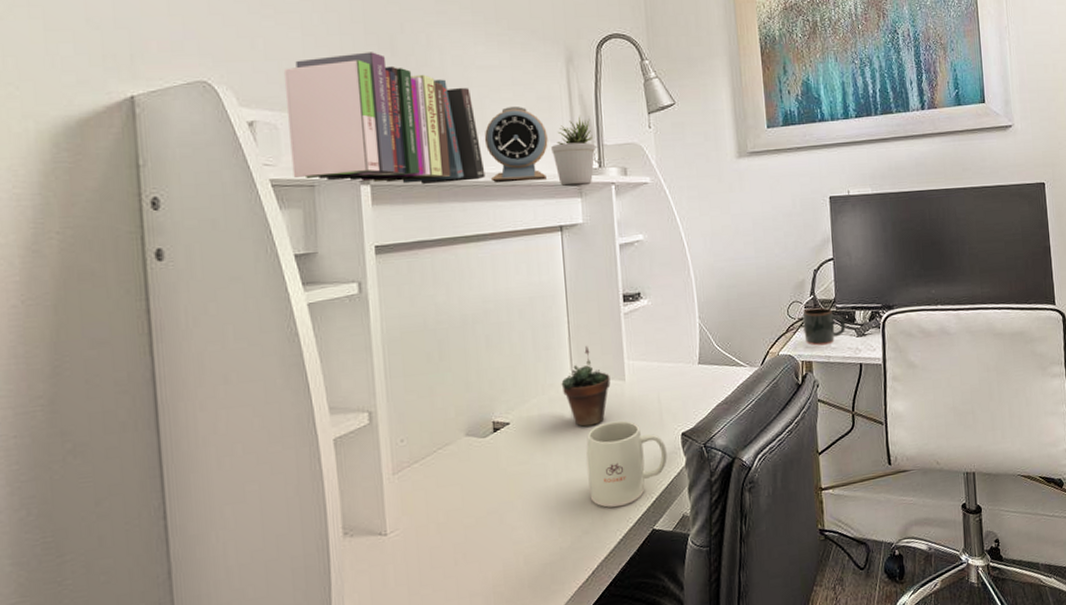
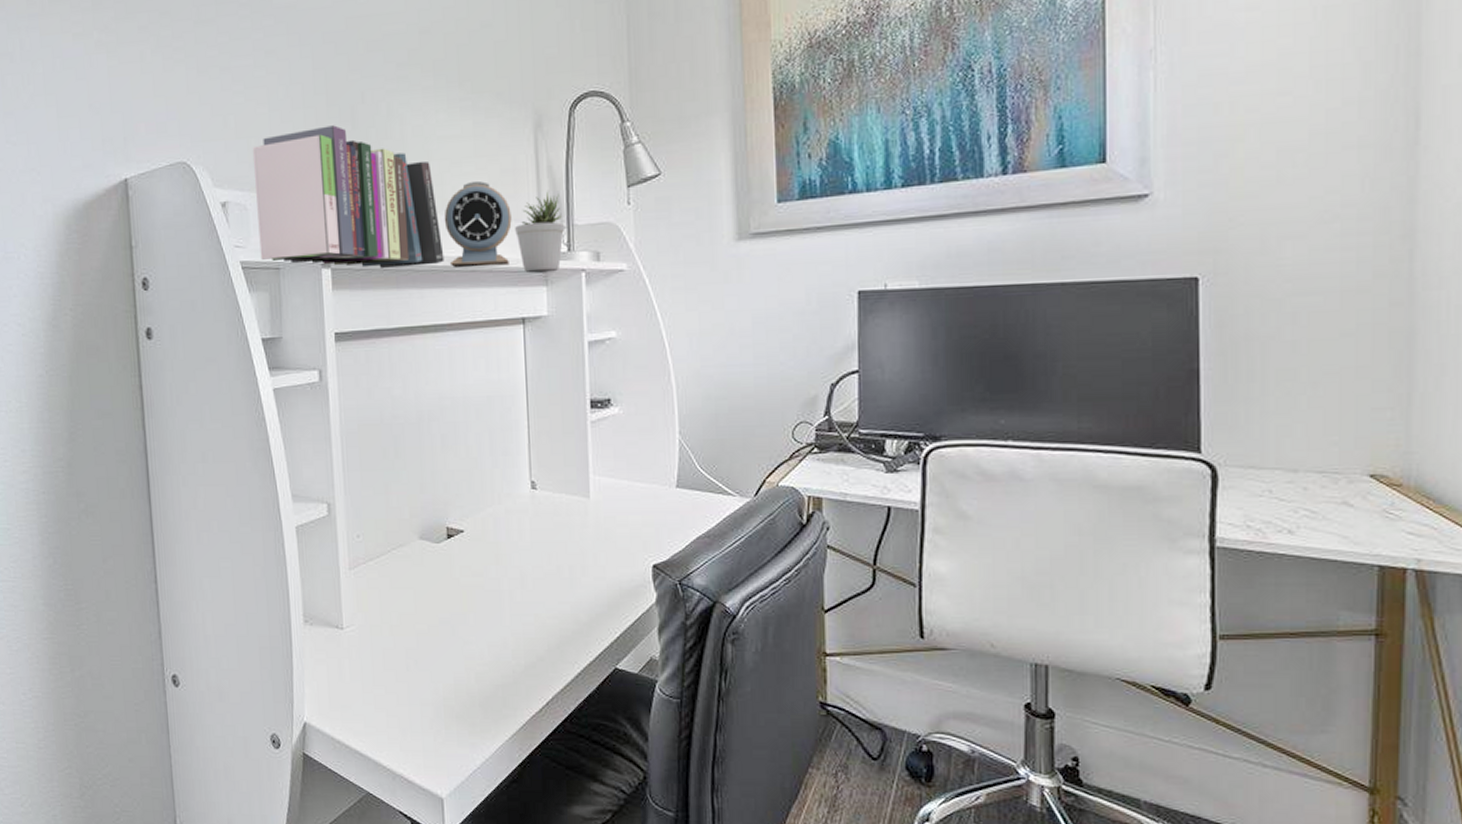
succulent plant: present [561,346,611,427] -> none [519,455,573,544]
mug: present [585,420,667,508] -> none [543,542,635,638]
mug: present [802,307,845,346] -> none [812,431,870,479]

